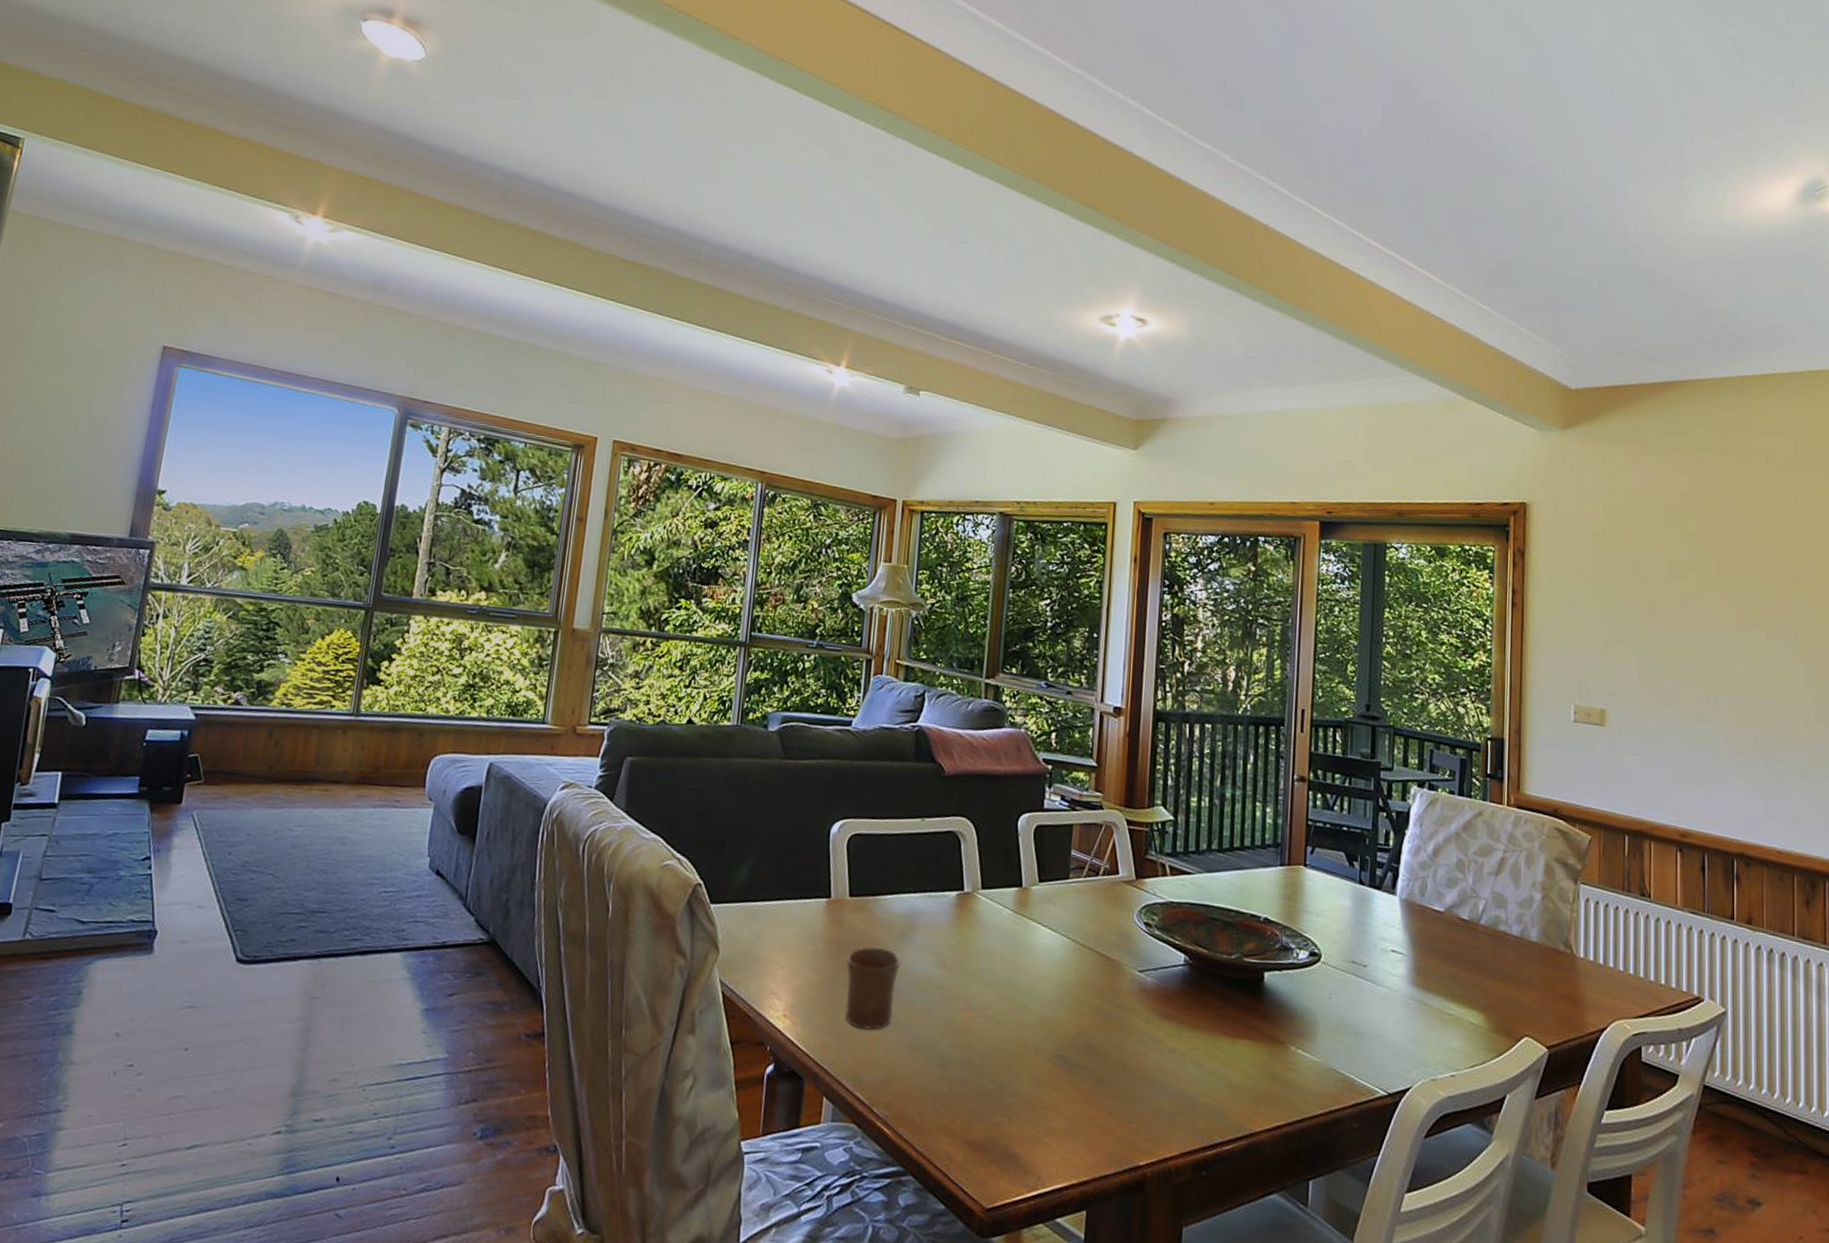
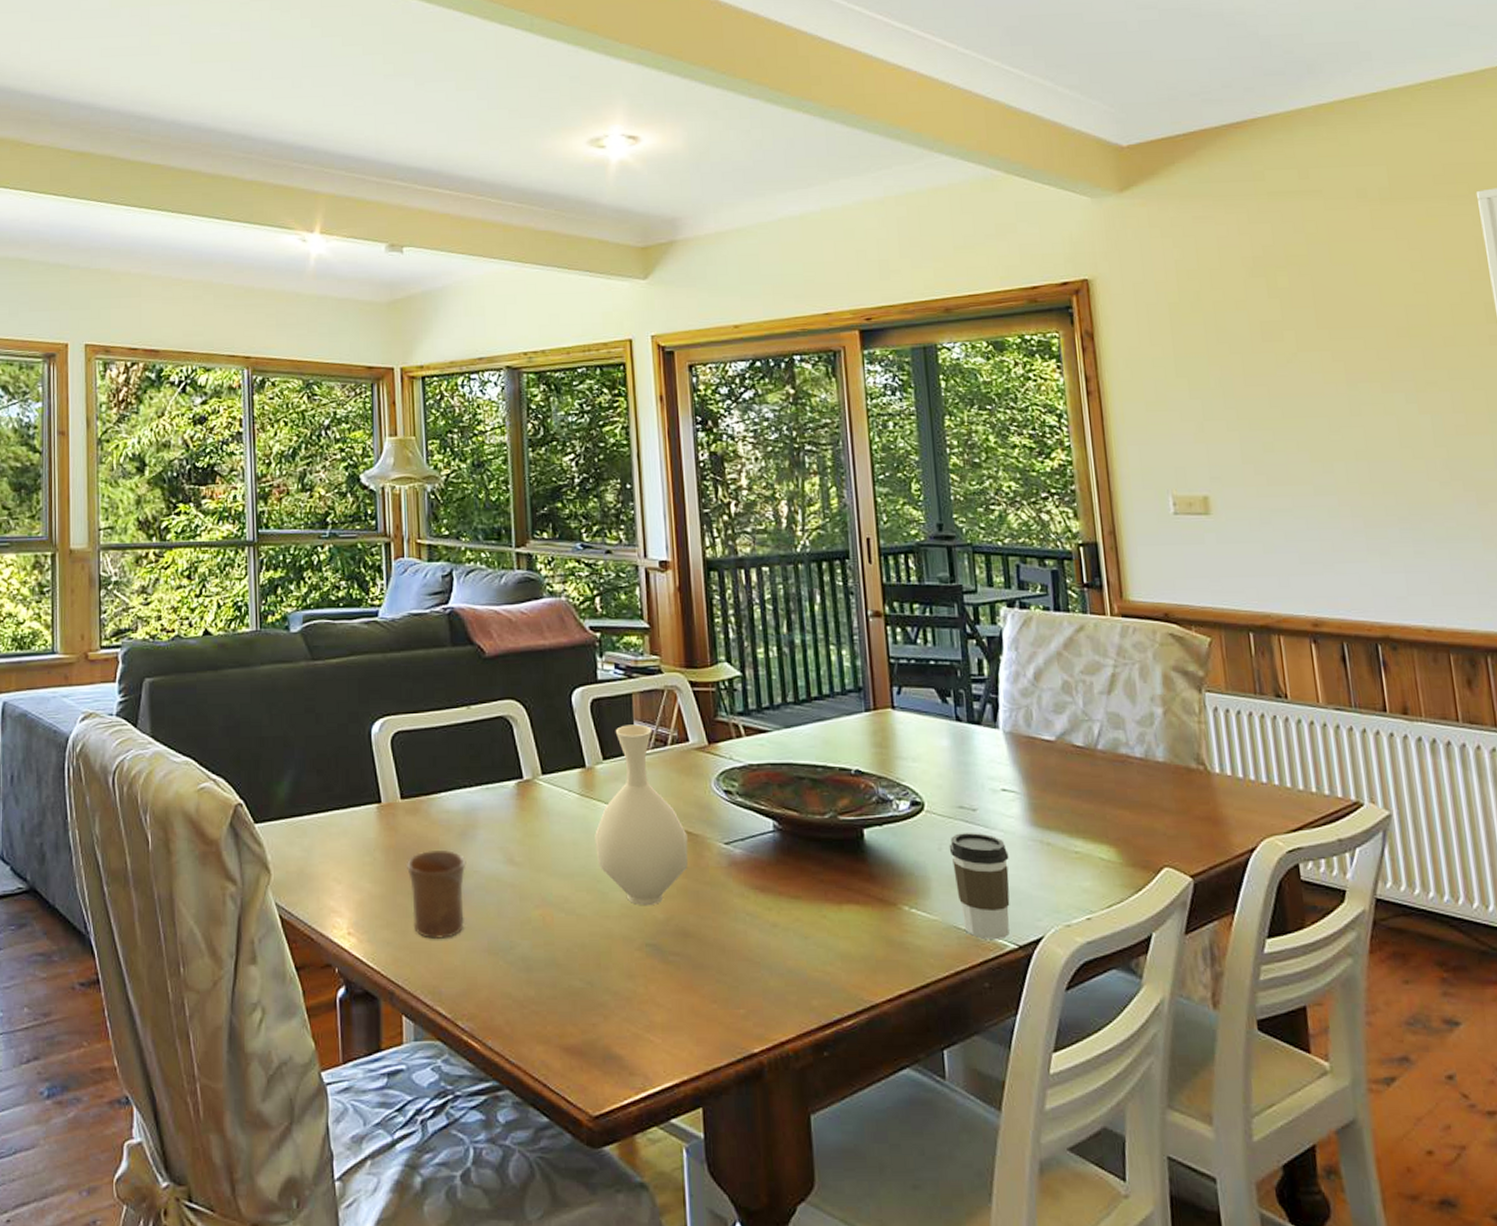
vase: none [1021,852,1106,1021] -> present [595,724,688,906]
coffee cup: none [1338,985,1390,1086] -> present [949,833,1010,940]

